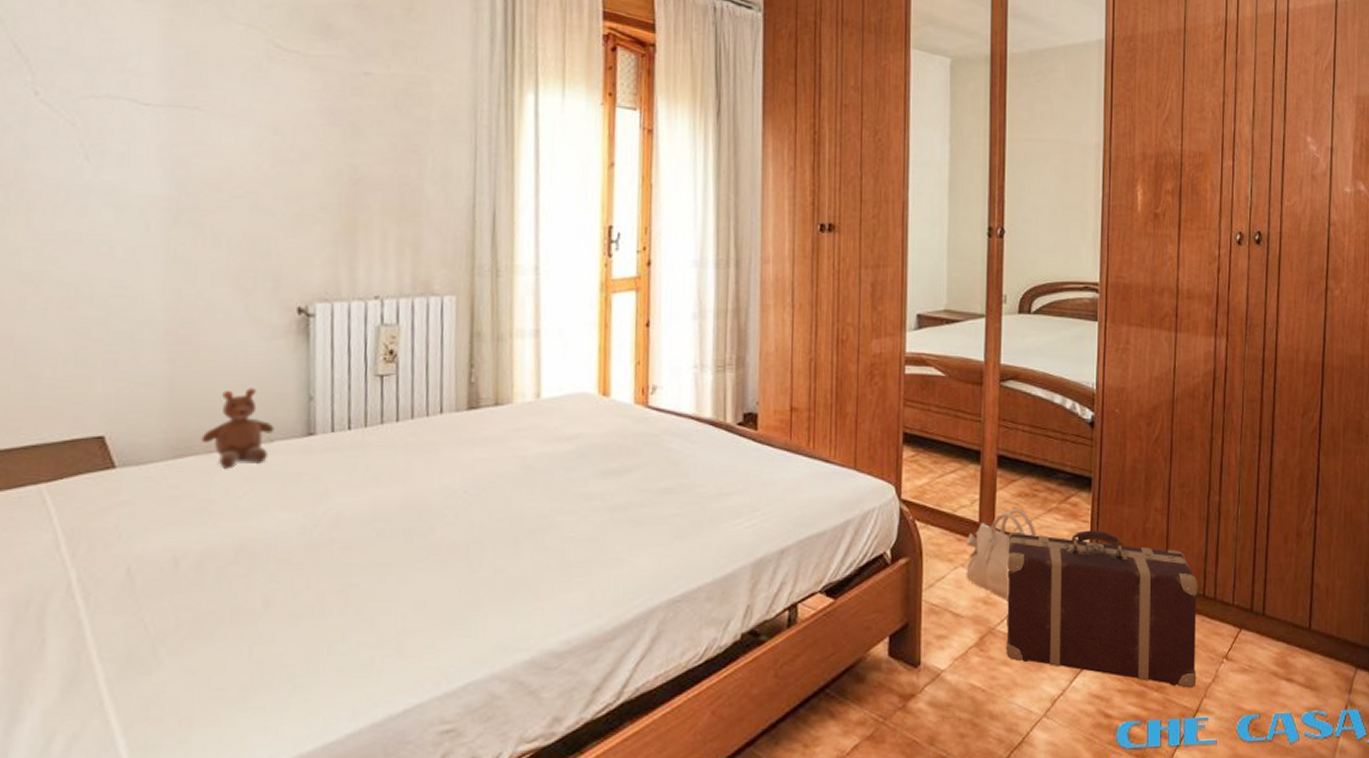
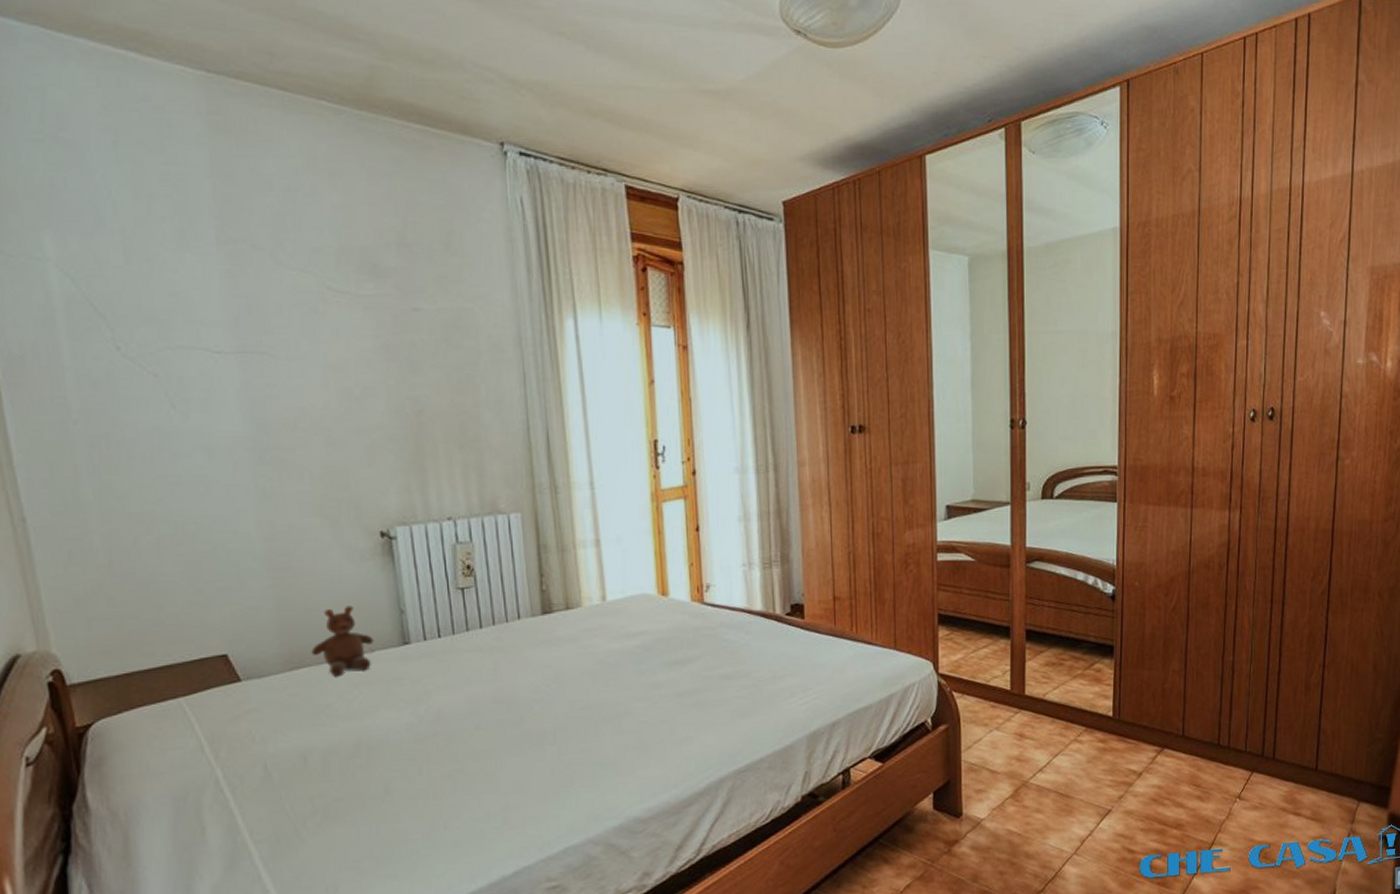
shoulder bag: present [966,508,1037,600] -> none [1000,676,1064,757]
suitcase: present [1005,530,1198,688] -> none [1037,692,1213,825]

